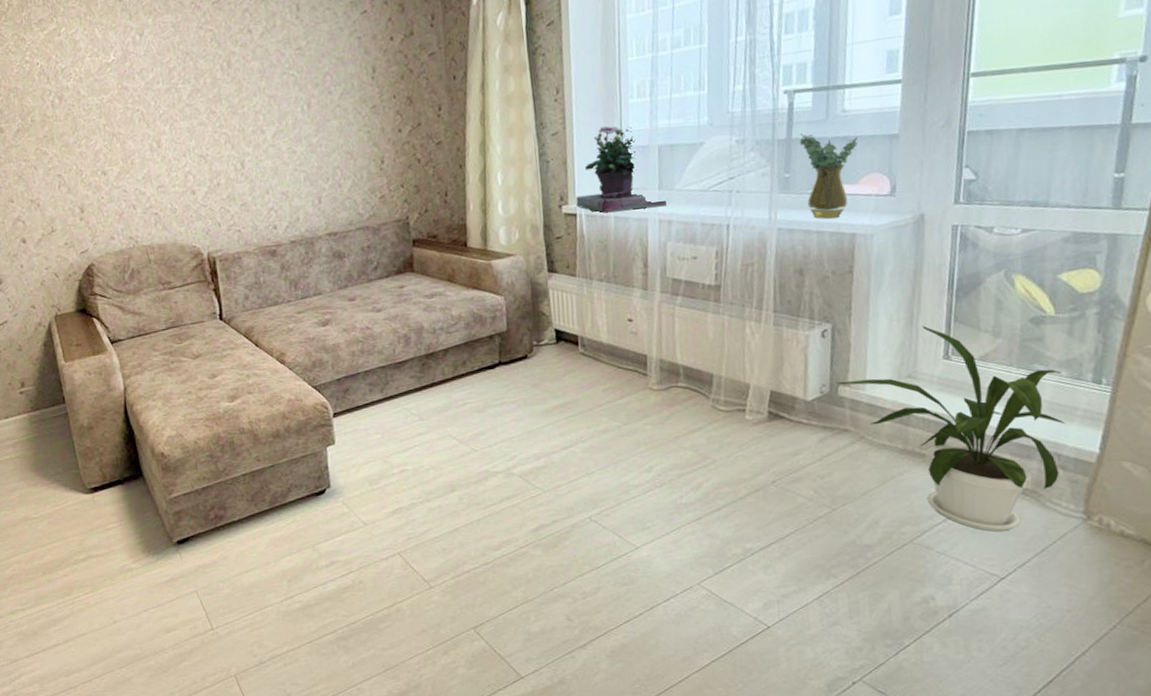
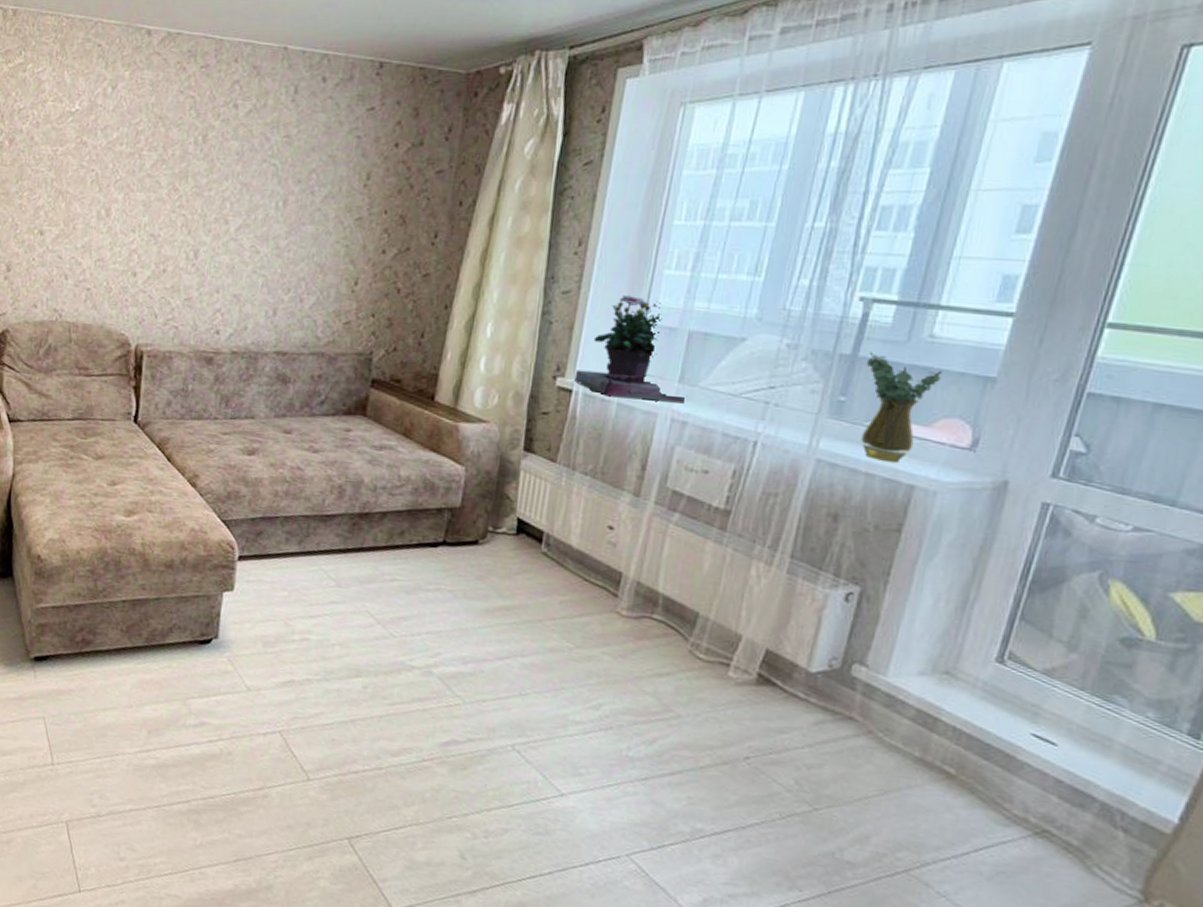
house plant: present [836,325,1065,532] -> none [851,615,1150,890]

